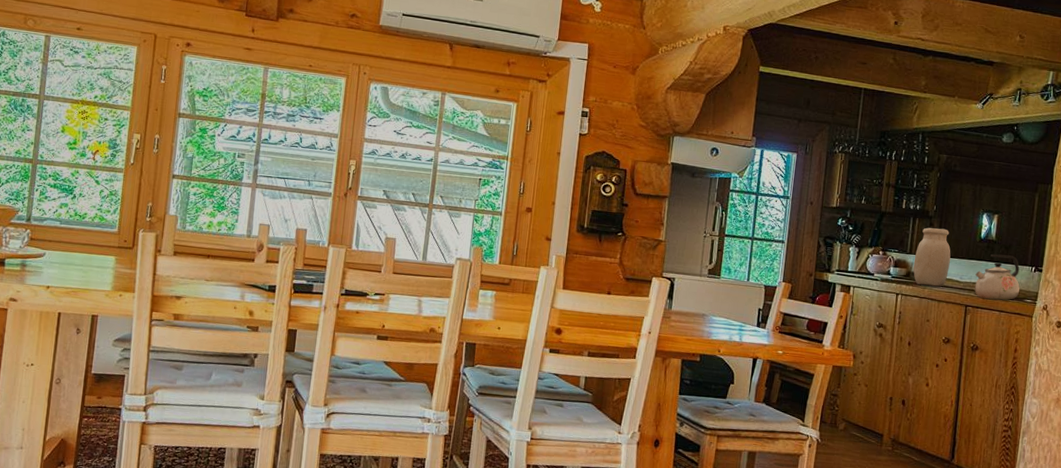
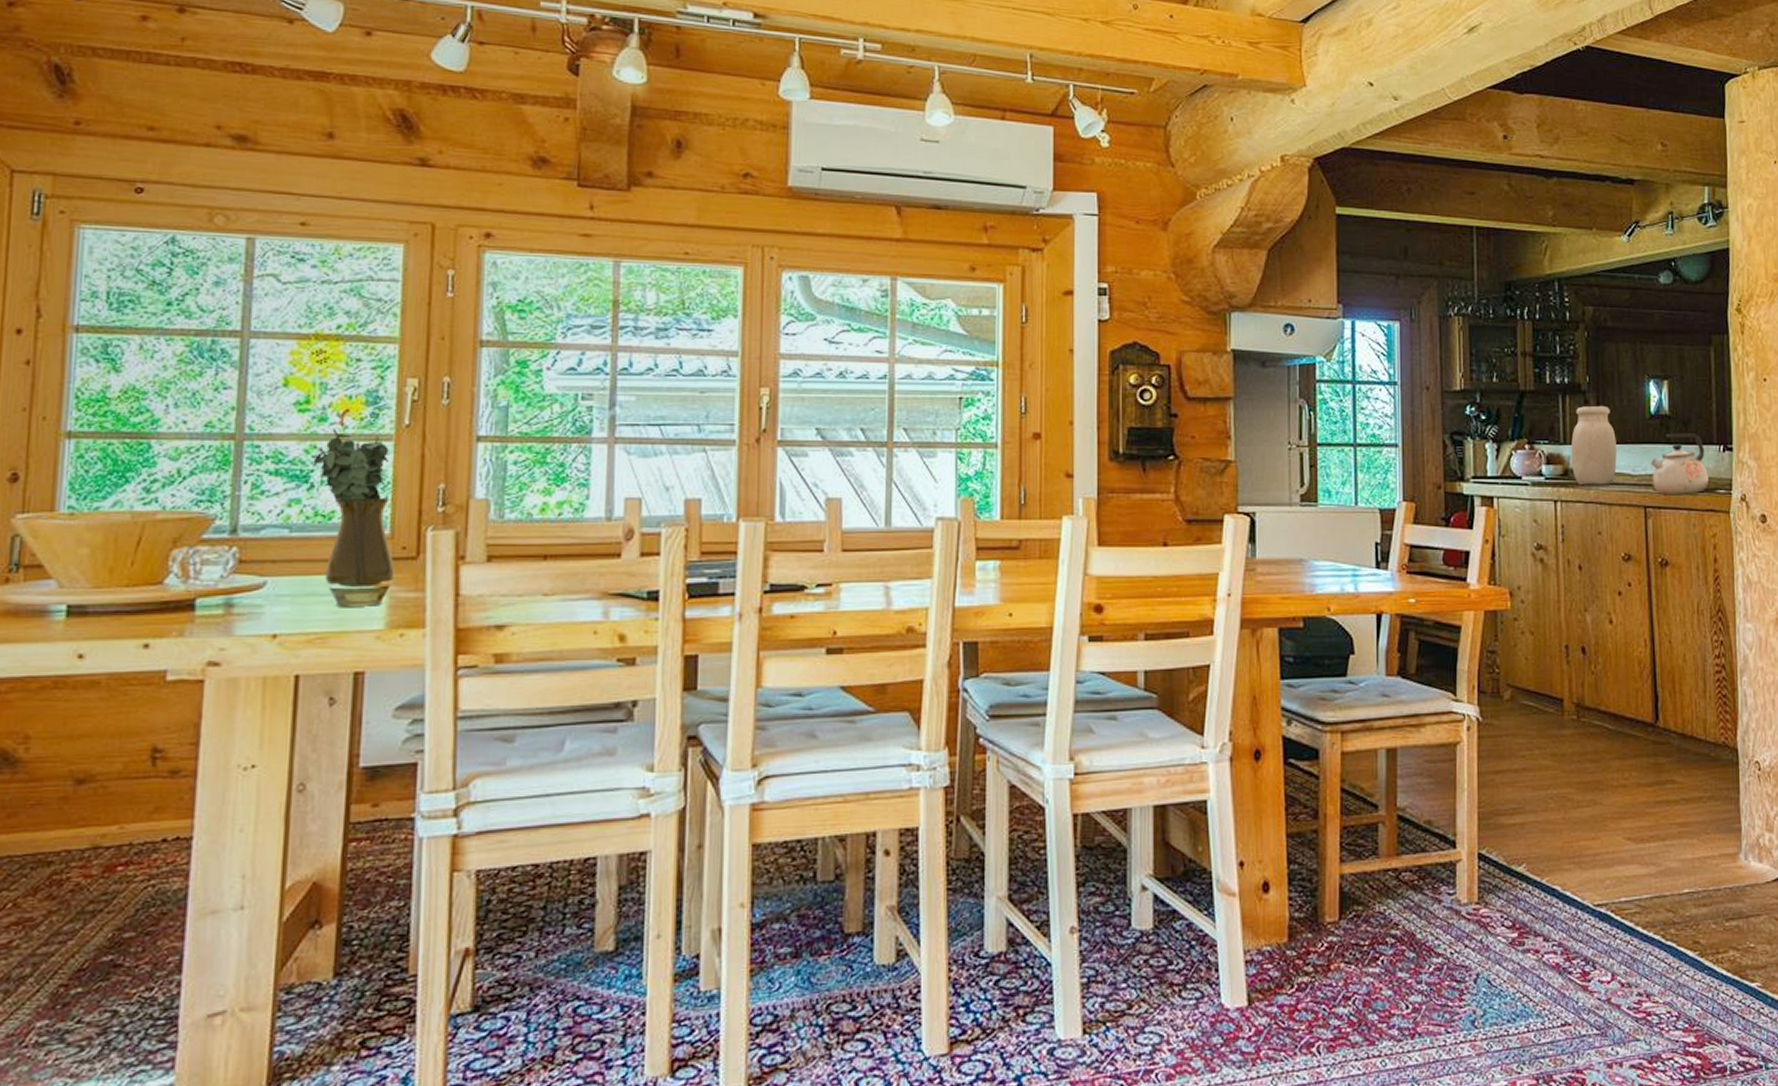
vase: none [76,162,121,276] -> present [313,429,395,608]

